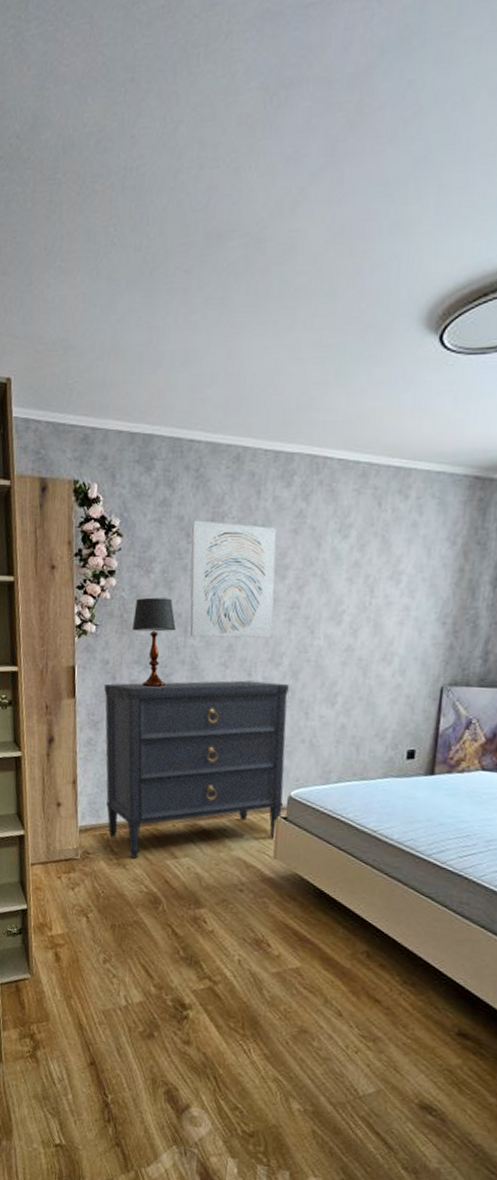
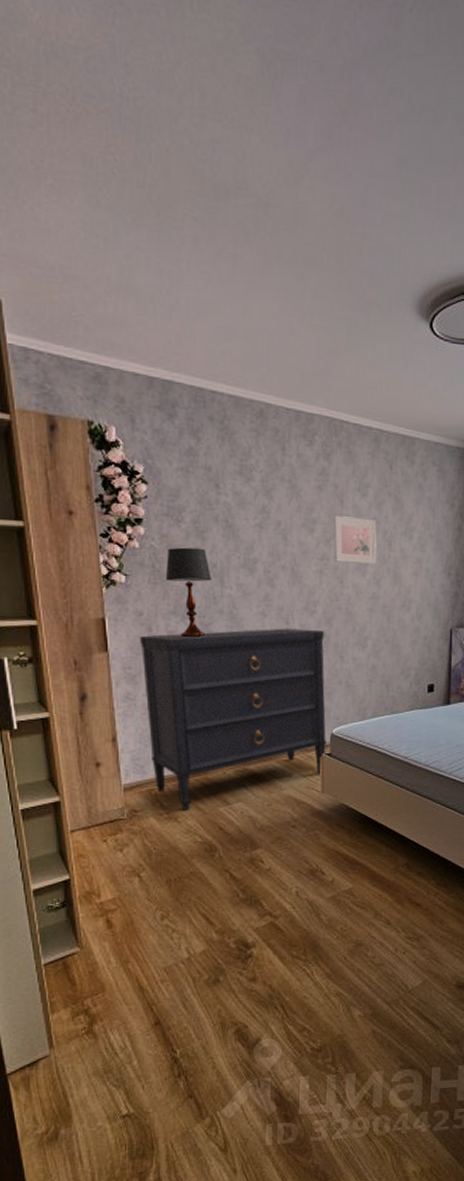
wall art: present [190,520,277,638] -> none [220,471,306,588]
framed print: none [306,560,357,612] -> present [333,516,377,564]

